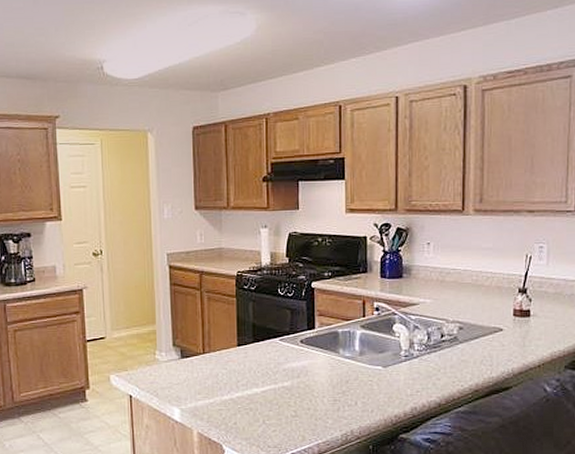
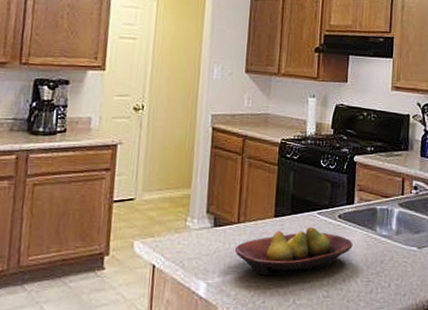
fruit bowl: none [203,352,317,400] -> present [234,226,353,276]

